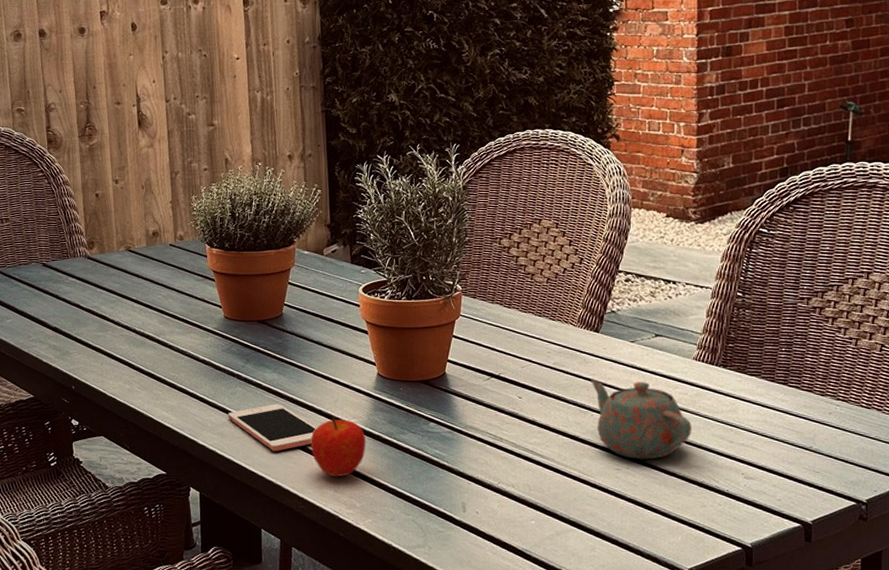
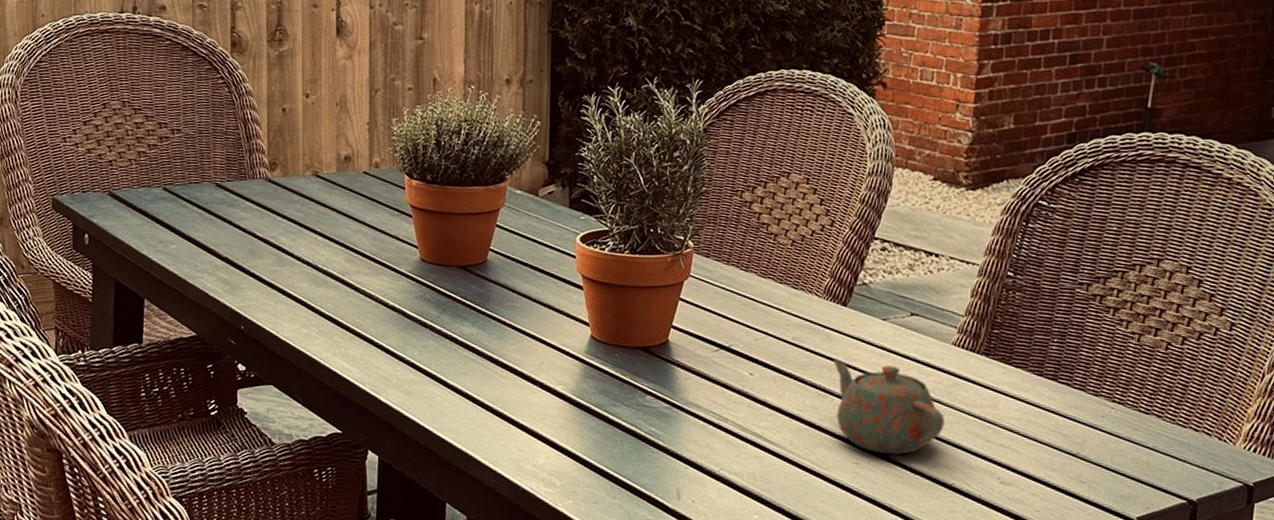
cell phone: present [227,403,317,451] -> none [416,361,518,416]
fruit: present [311,417,366,478] -> none [509,381,573,451]

